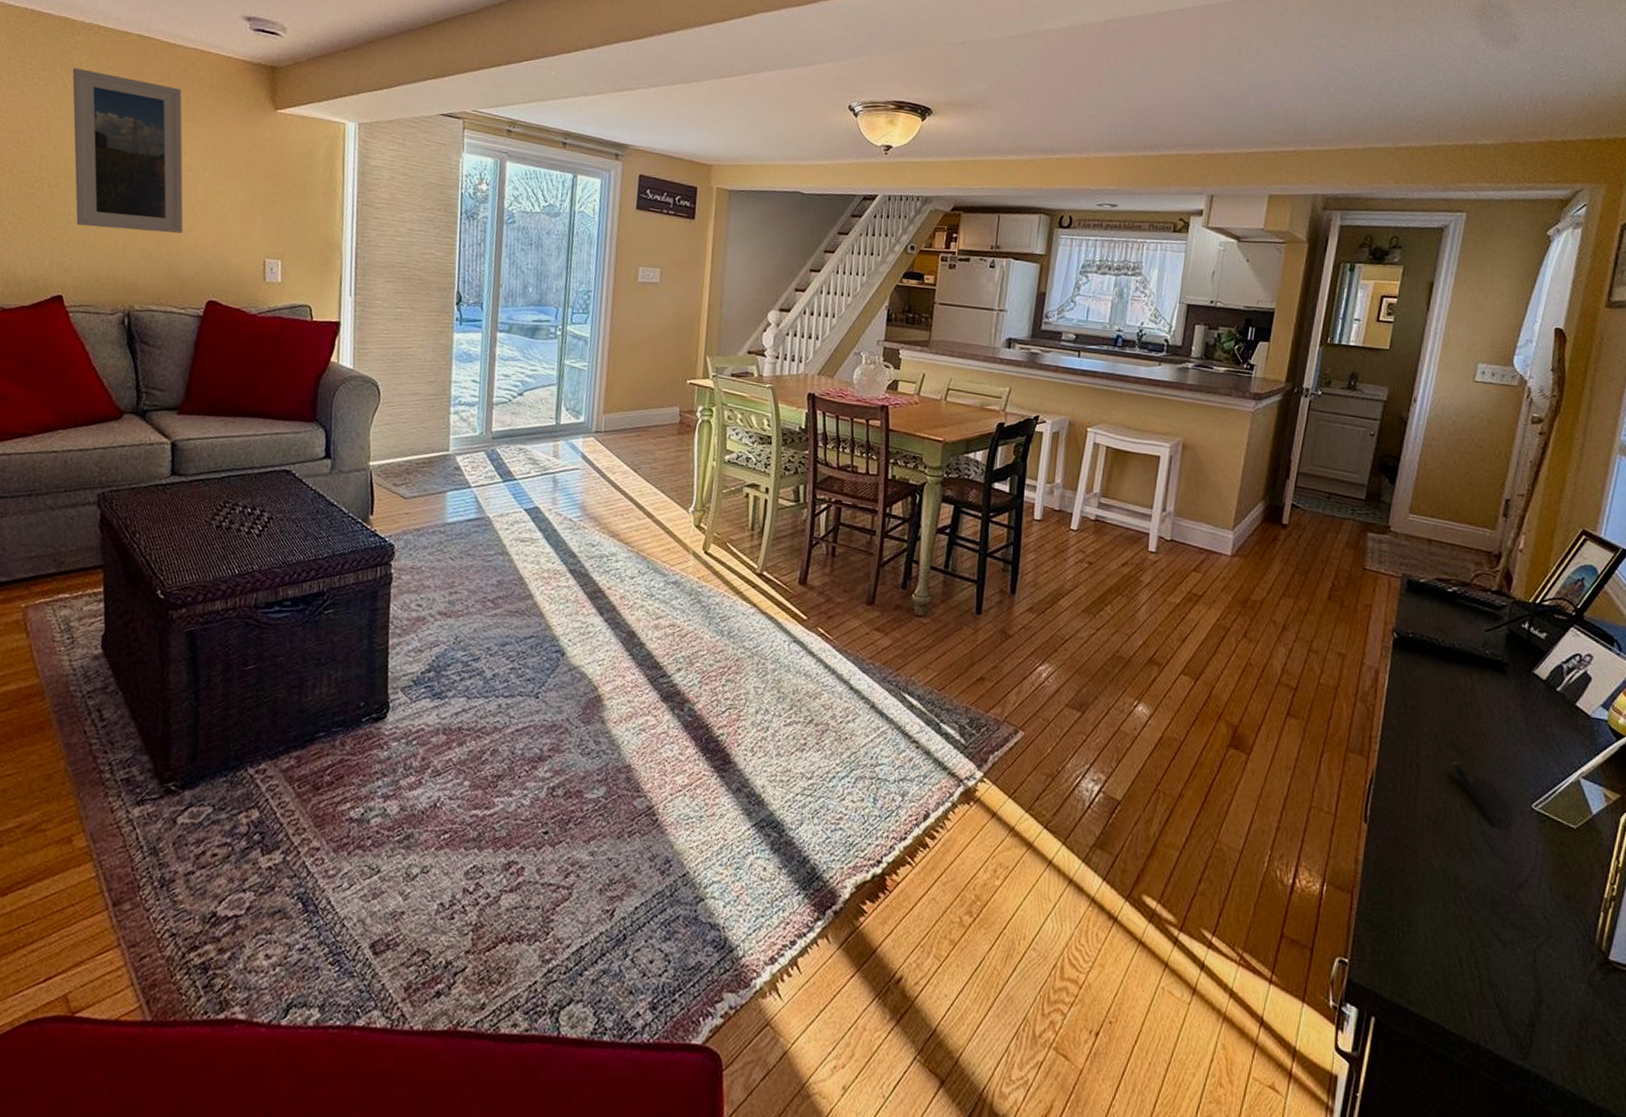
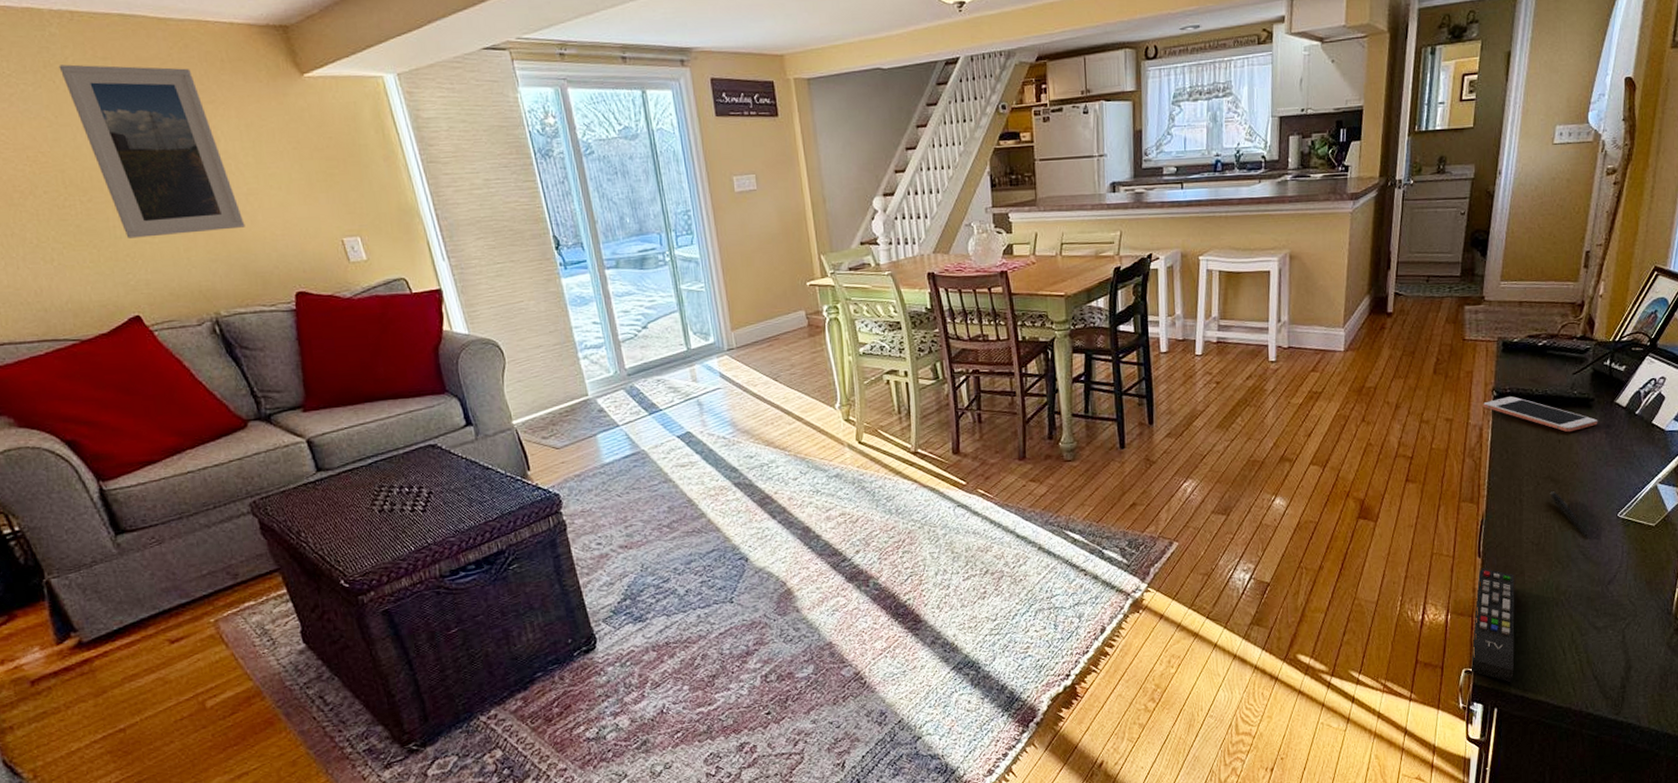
remote control: none [1346,836,1406,988] -> present [1471,568,1515,683]
cell phone: none [1381,641,1512,697] -> present [1483,396,1598,433]

